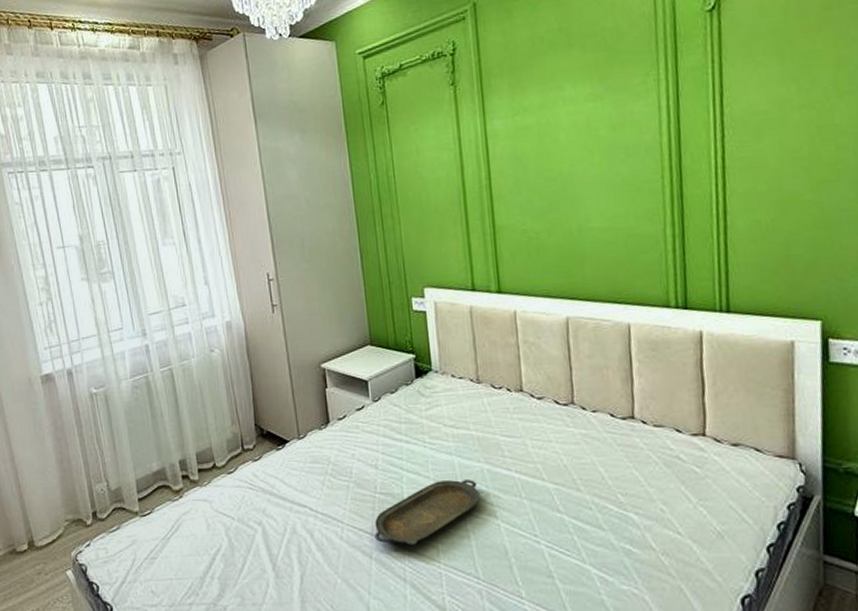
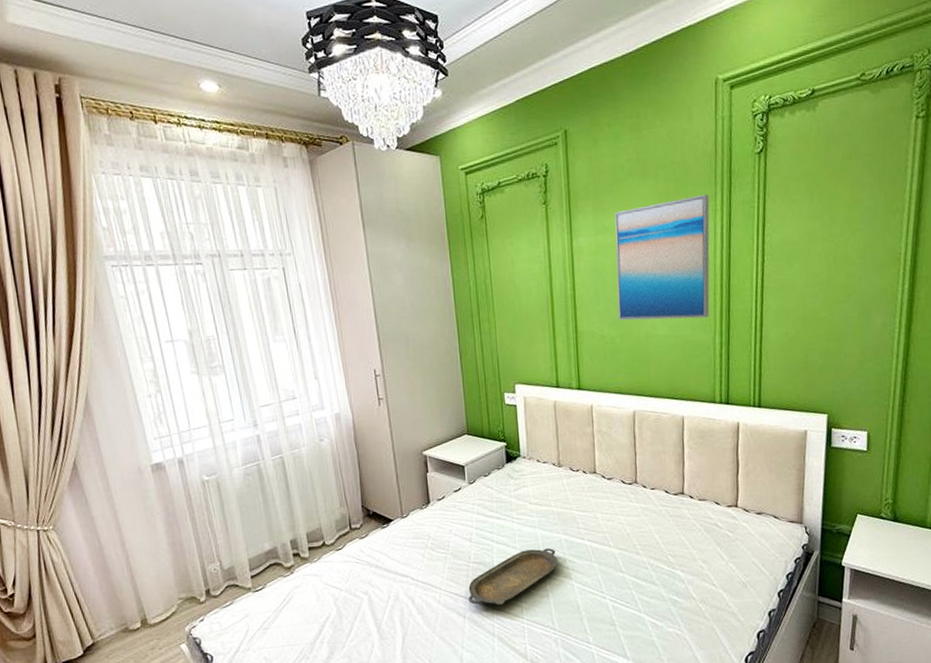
wall art: none [535,62,657,212] -> present [615,194,710,321]

